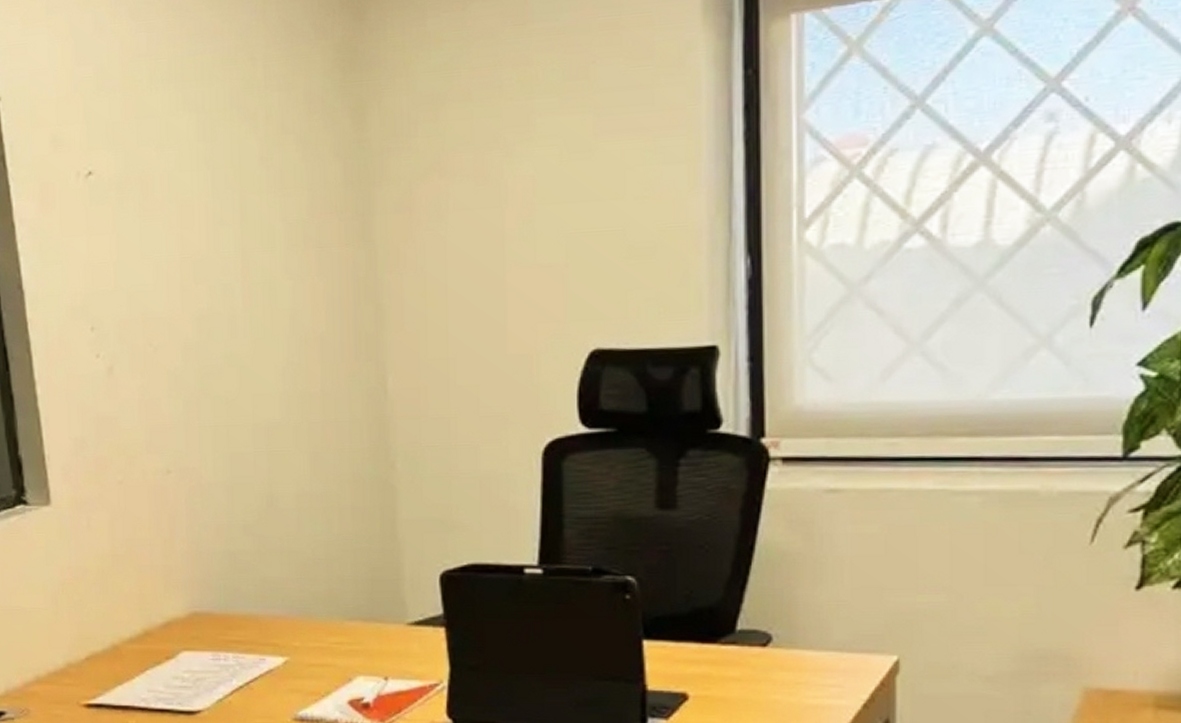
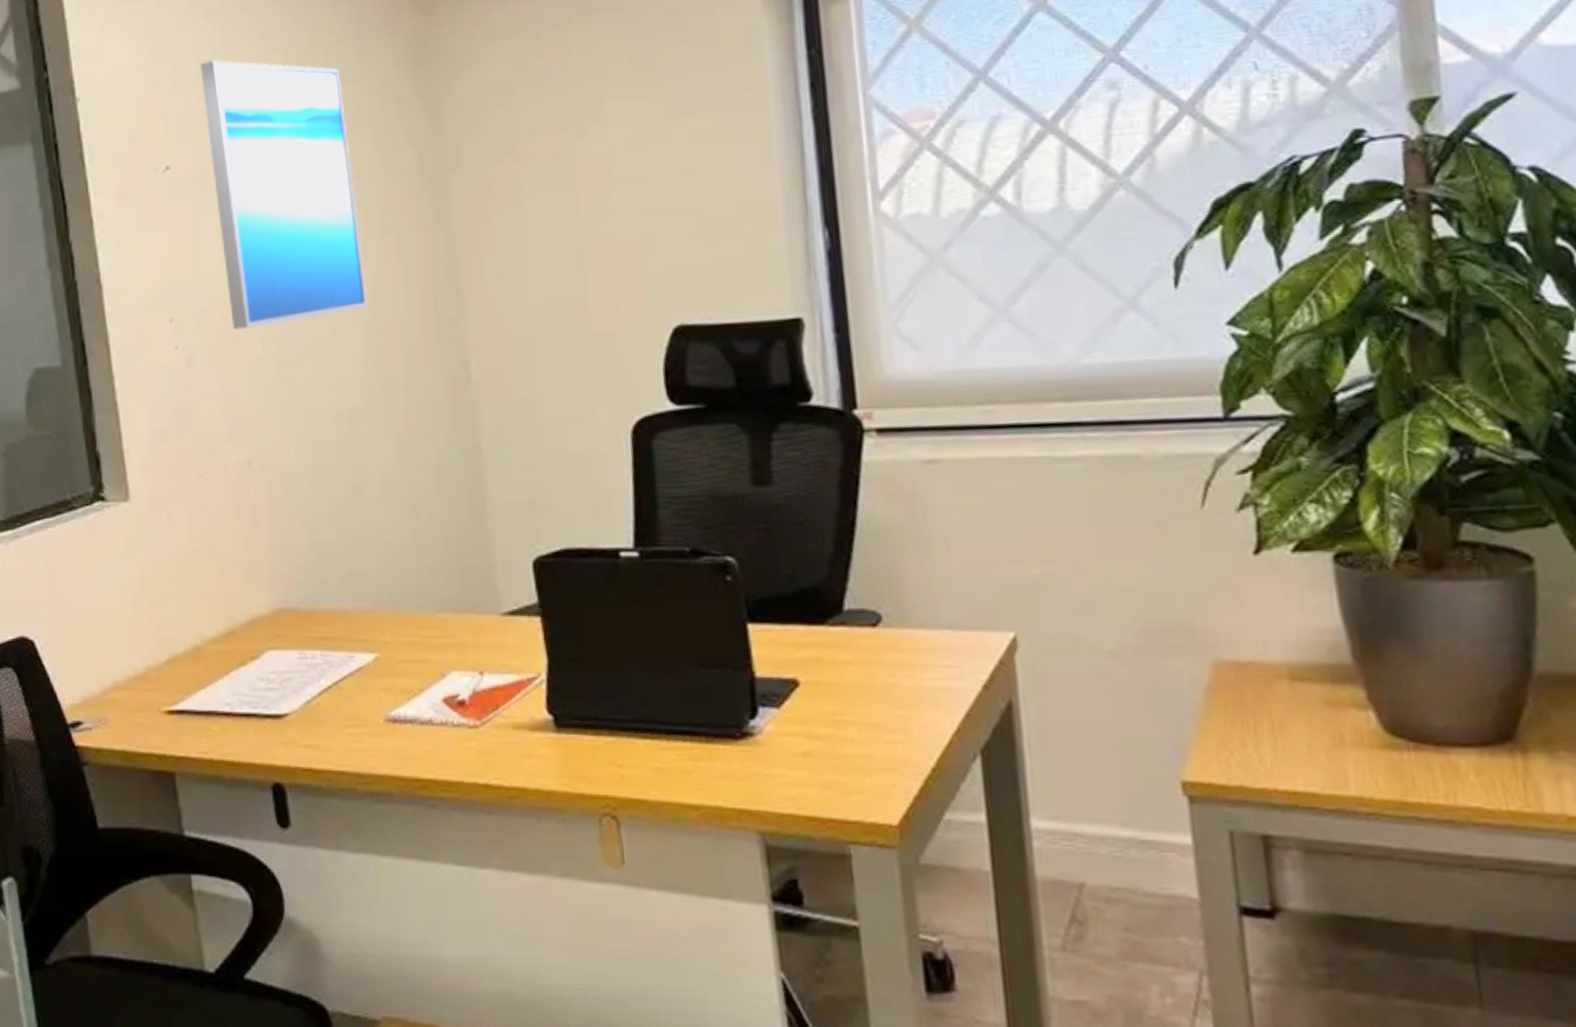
wall art: none [124,60,288,340] -> present [200,59,368,330]

